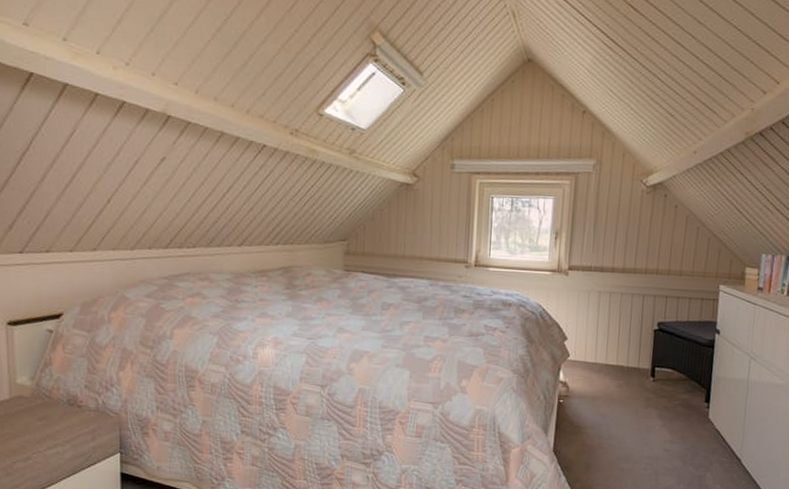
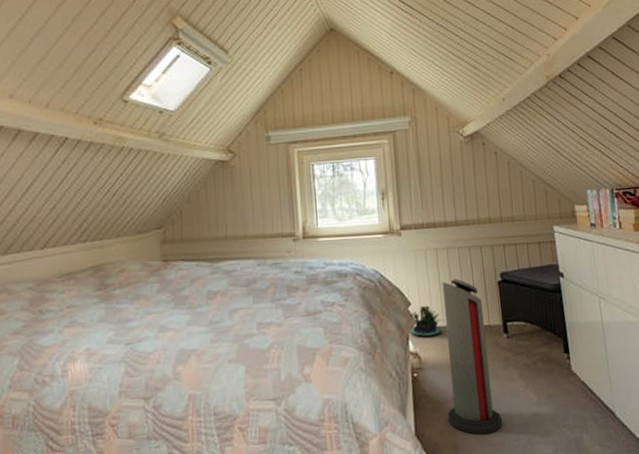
potted plant: none [562,342,596,369] -> present [409,305,444,337]
air purifier: none [584,321,635,460] -> present [442,278,502,435]

